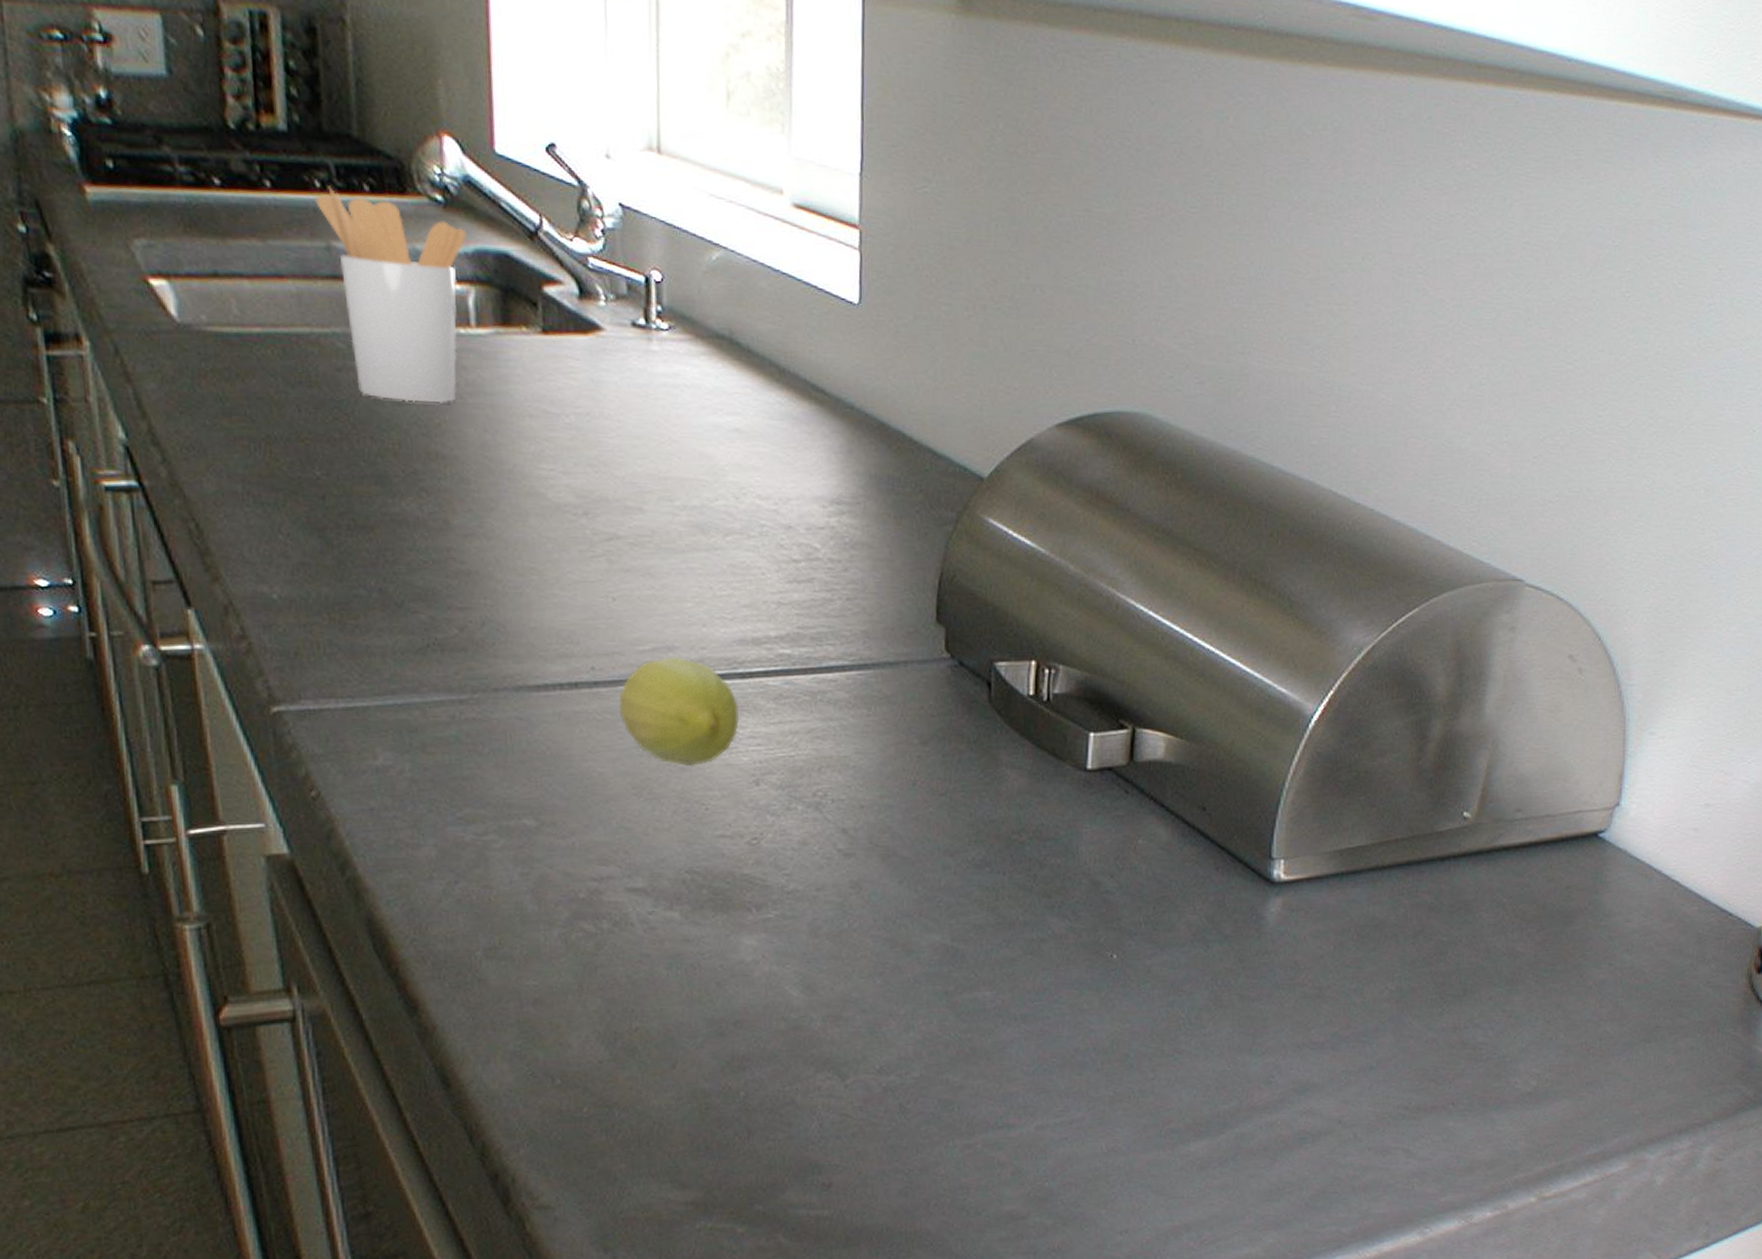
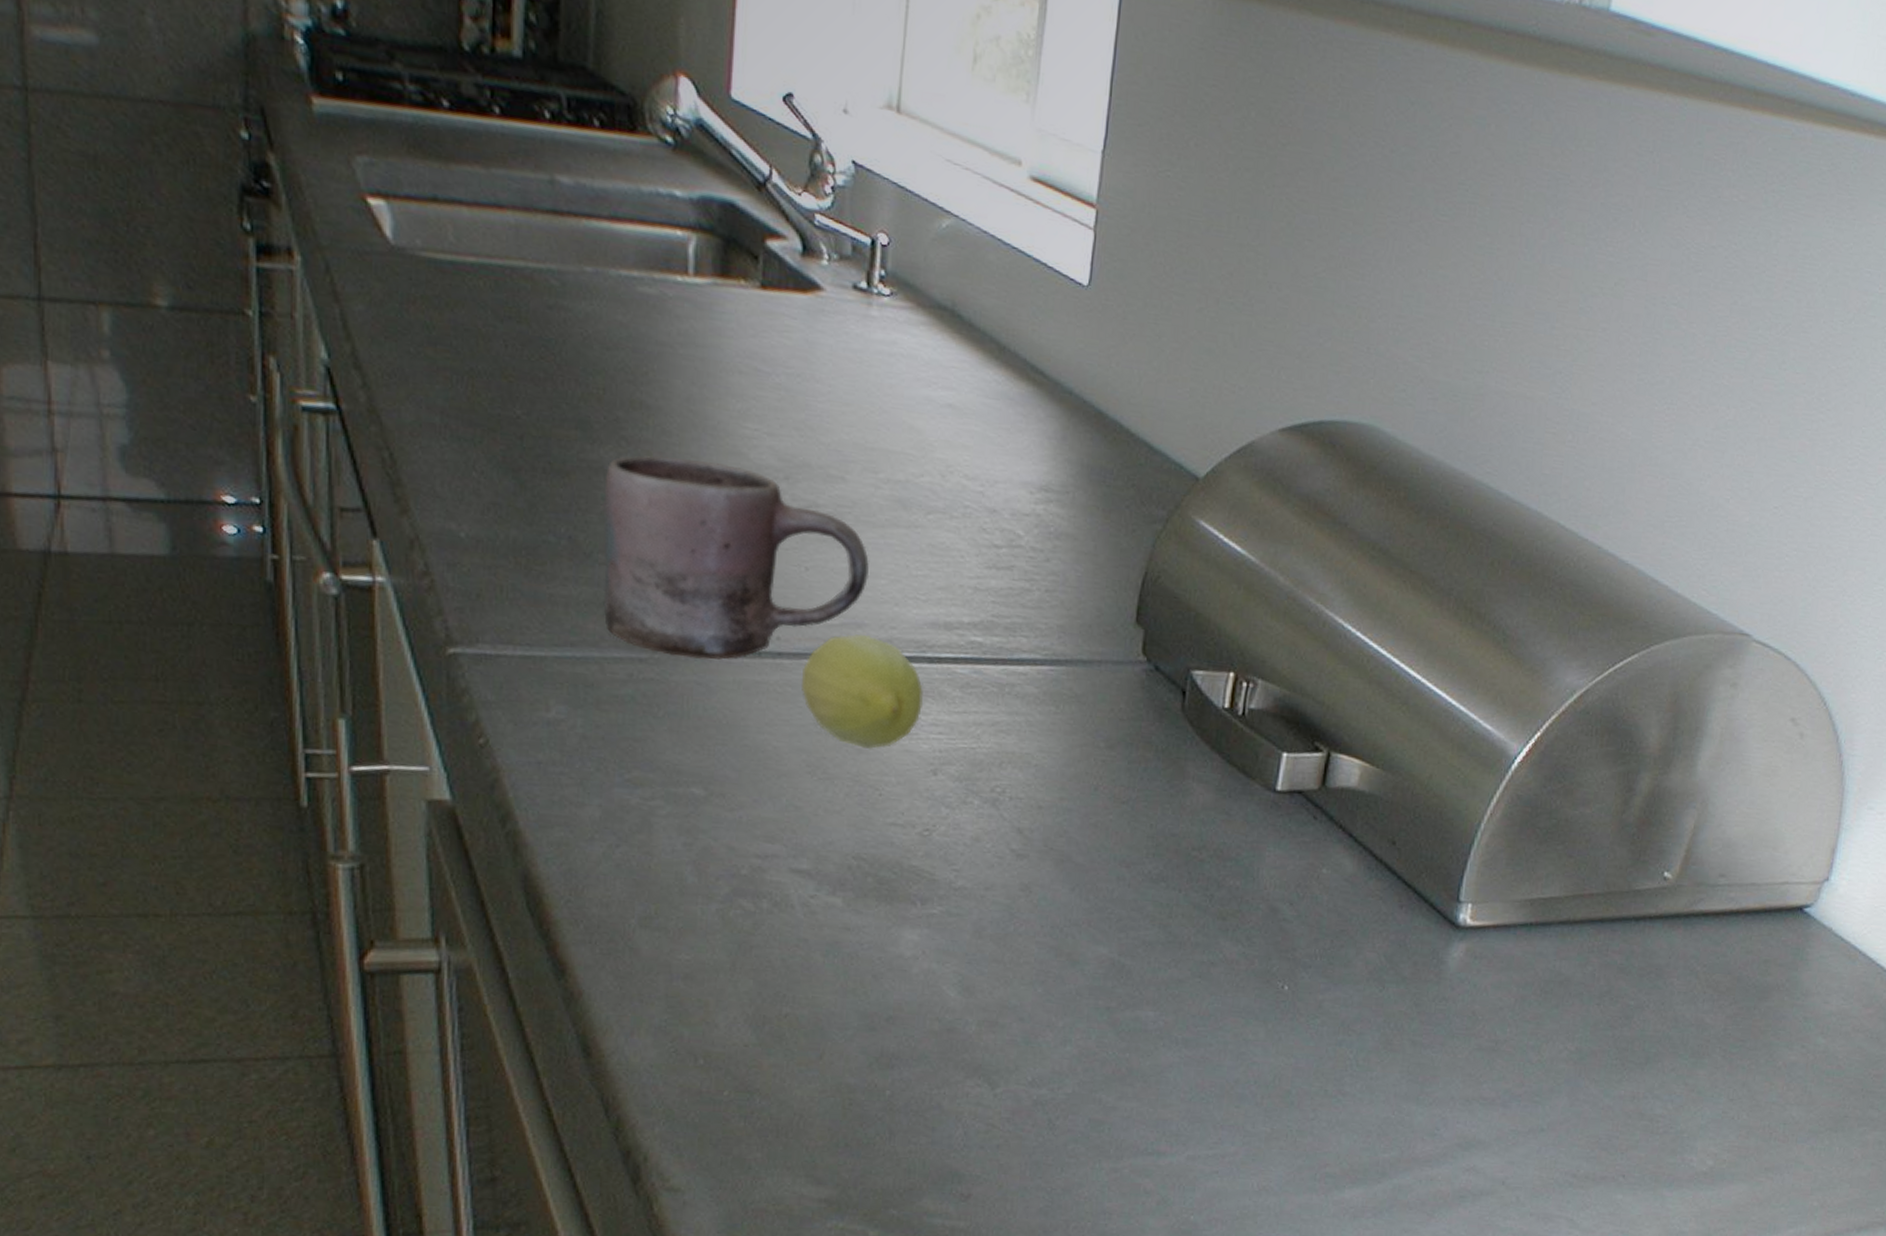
utensil holder: present [316,185,466,403] -> none [544,117,693,351]
mug: none [408,502,676,695] -> present [603,455,870,660]

